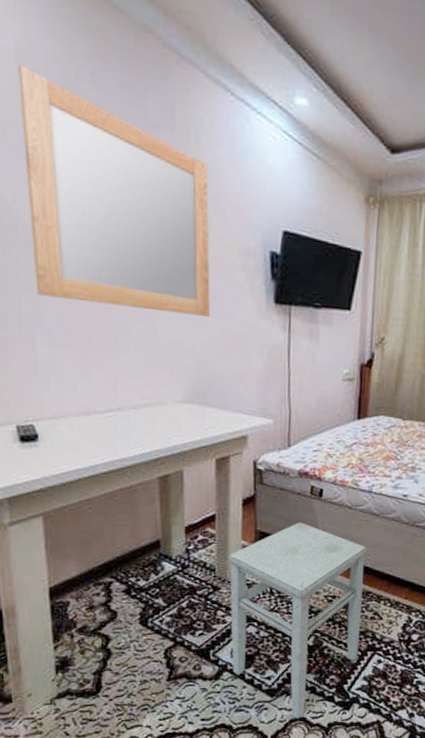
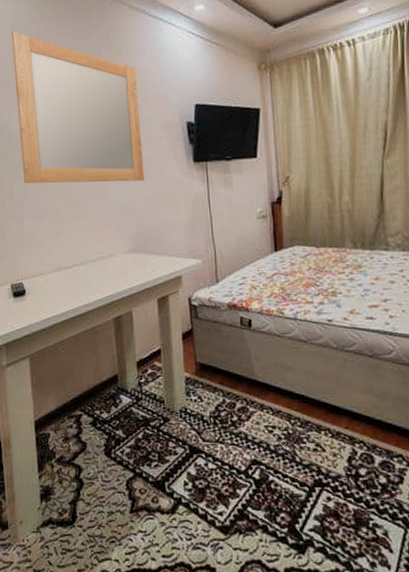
stool: present [229,522,367,719] -> none [175,353,306,562]

